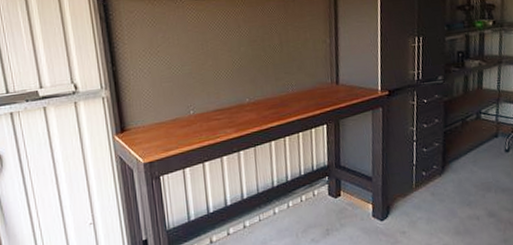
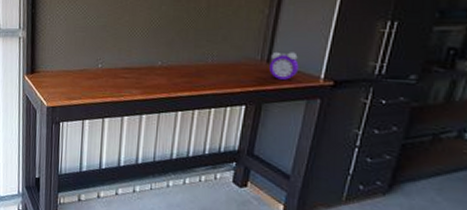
alarm clock: none [338,72,362,97] -> present [269,51,299,80]

